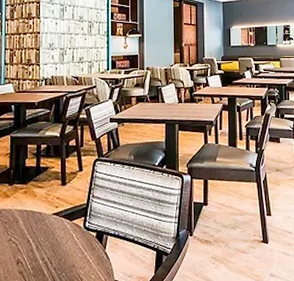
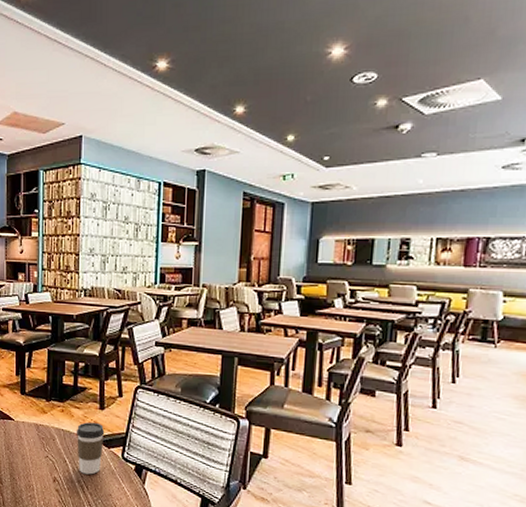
coffee cup: none [39,198,67,250] -> present [76,422,105,475]

